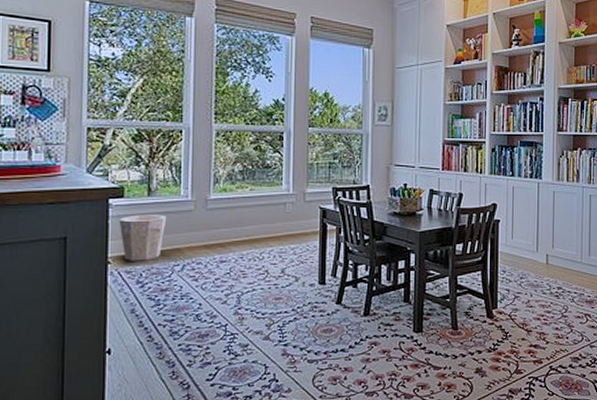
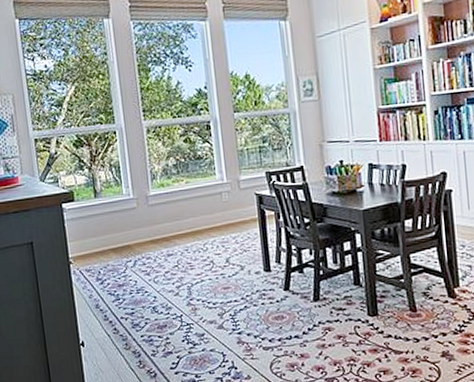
waste bin: present [118,214,167,261] -> none [73,214,114,260]

